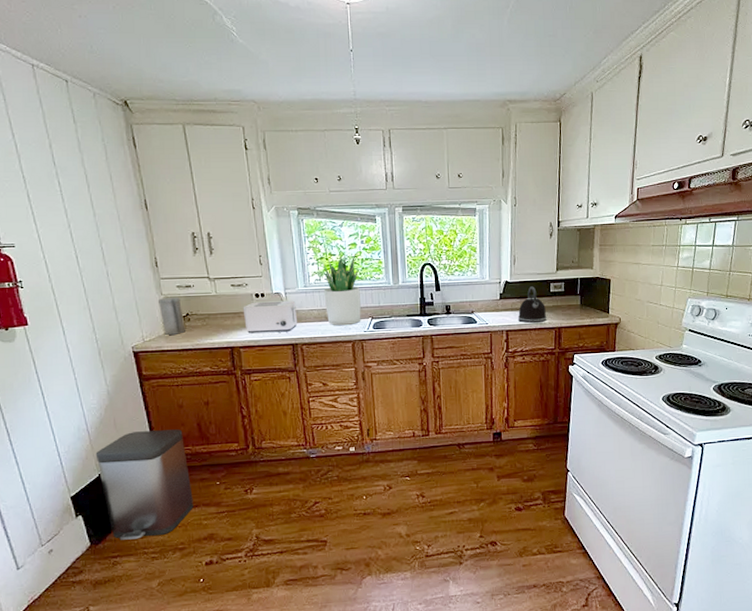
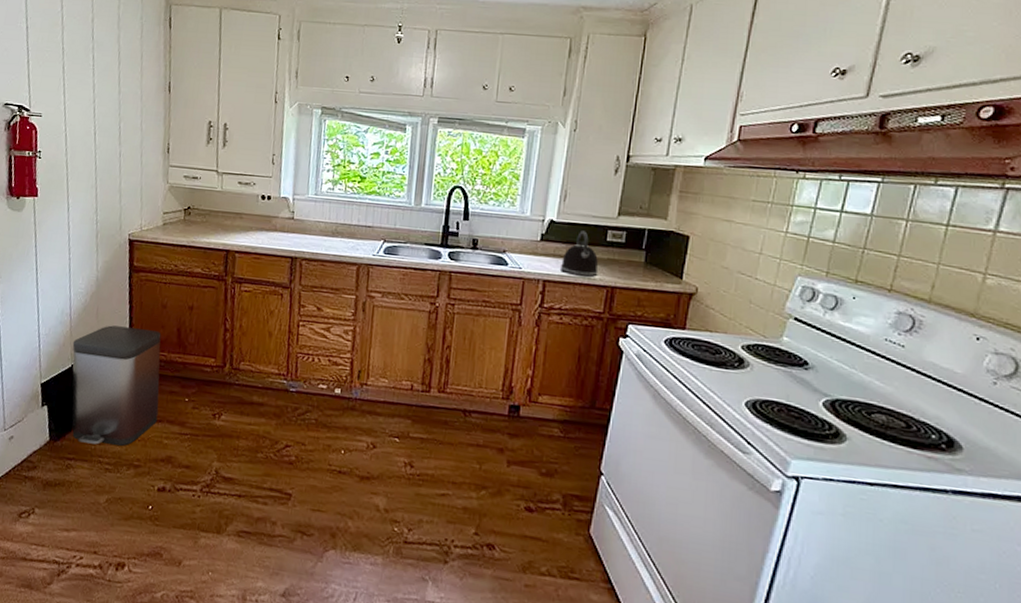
canister: present [157,296,187,336] -> none [162,186,185,229]
toaster: present [243,300,298,334] -> none [245,204,303,243]
planter: present [322,253,361,326] -> none [334,162,379,245]

